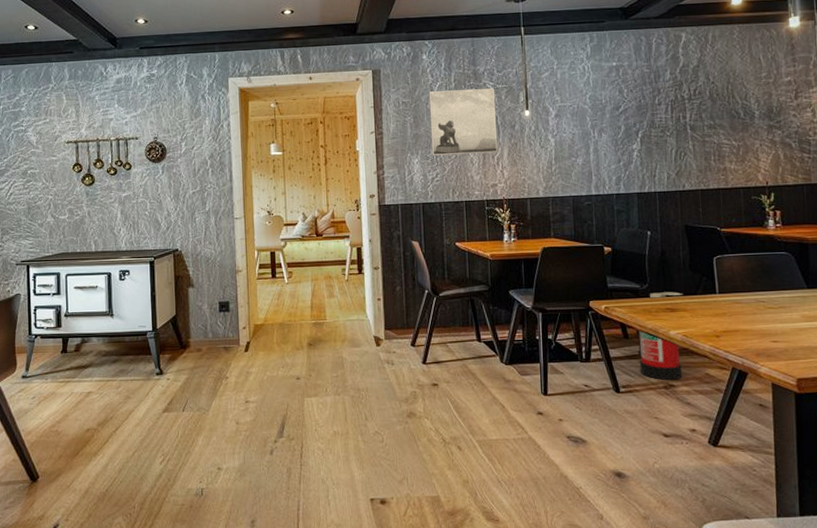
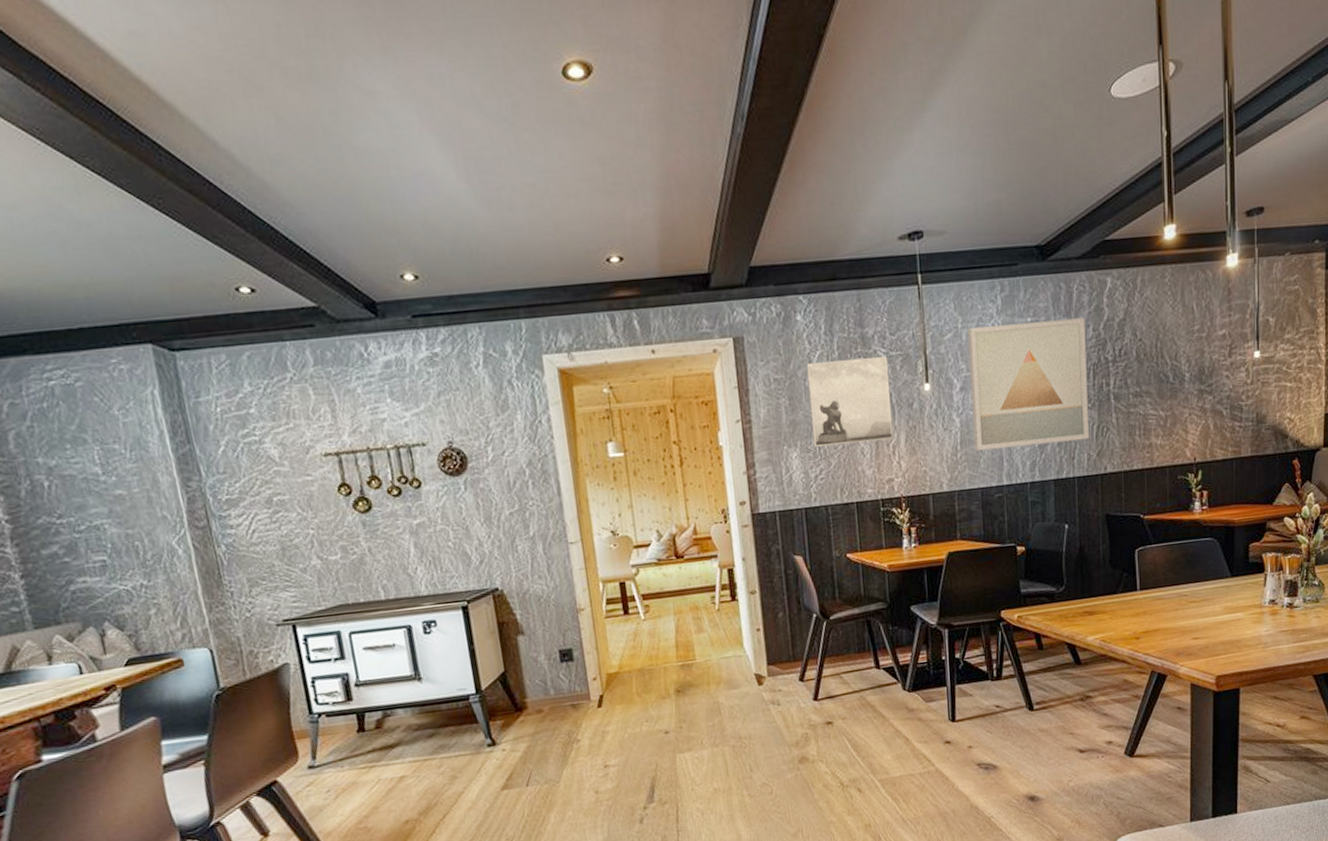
wall art: none [561,64,668,166] -> present [967,318,1089,452]
fire extinguisher: present [635,292,683,381] -> none [1050,592,1102,692]

